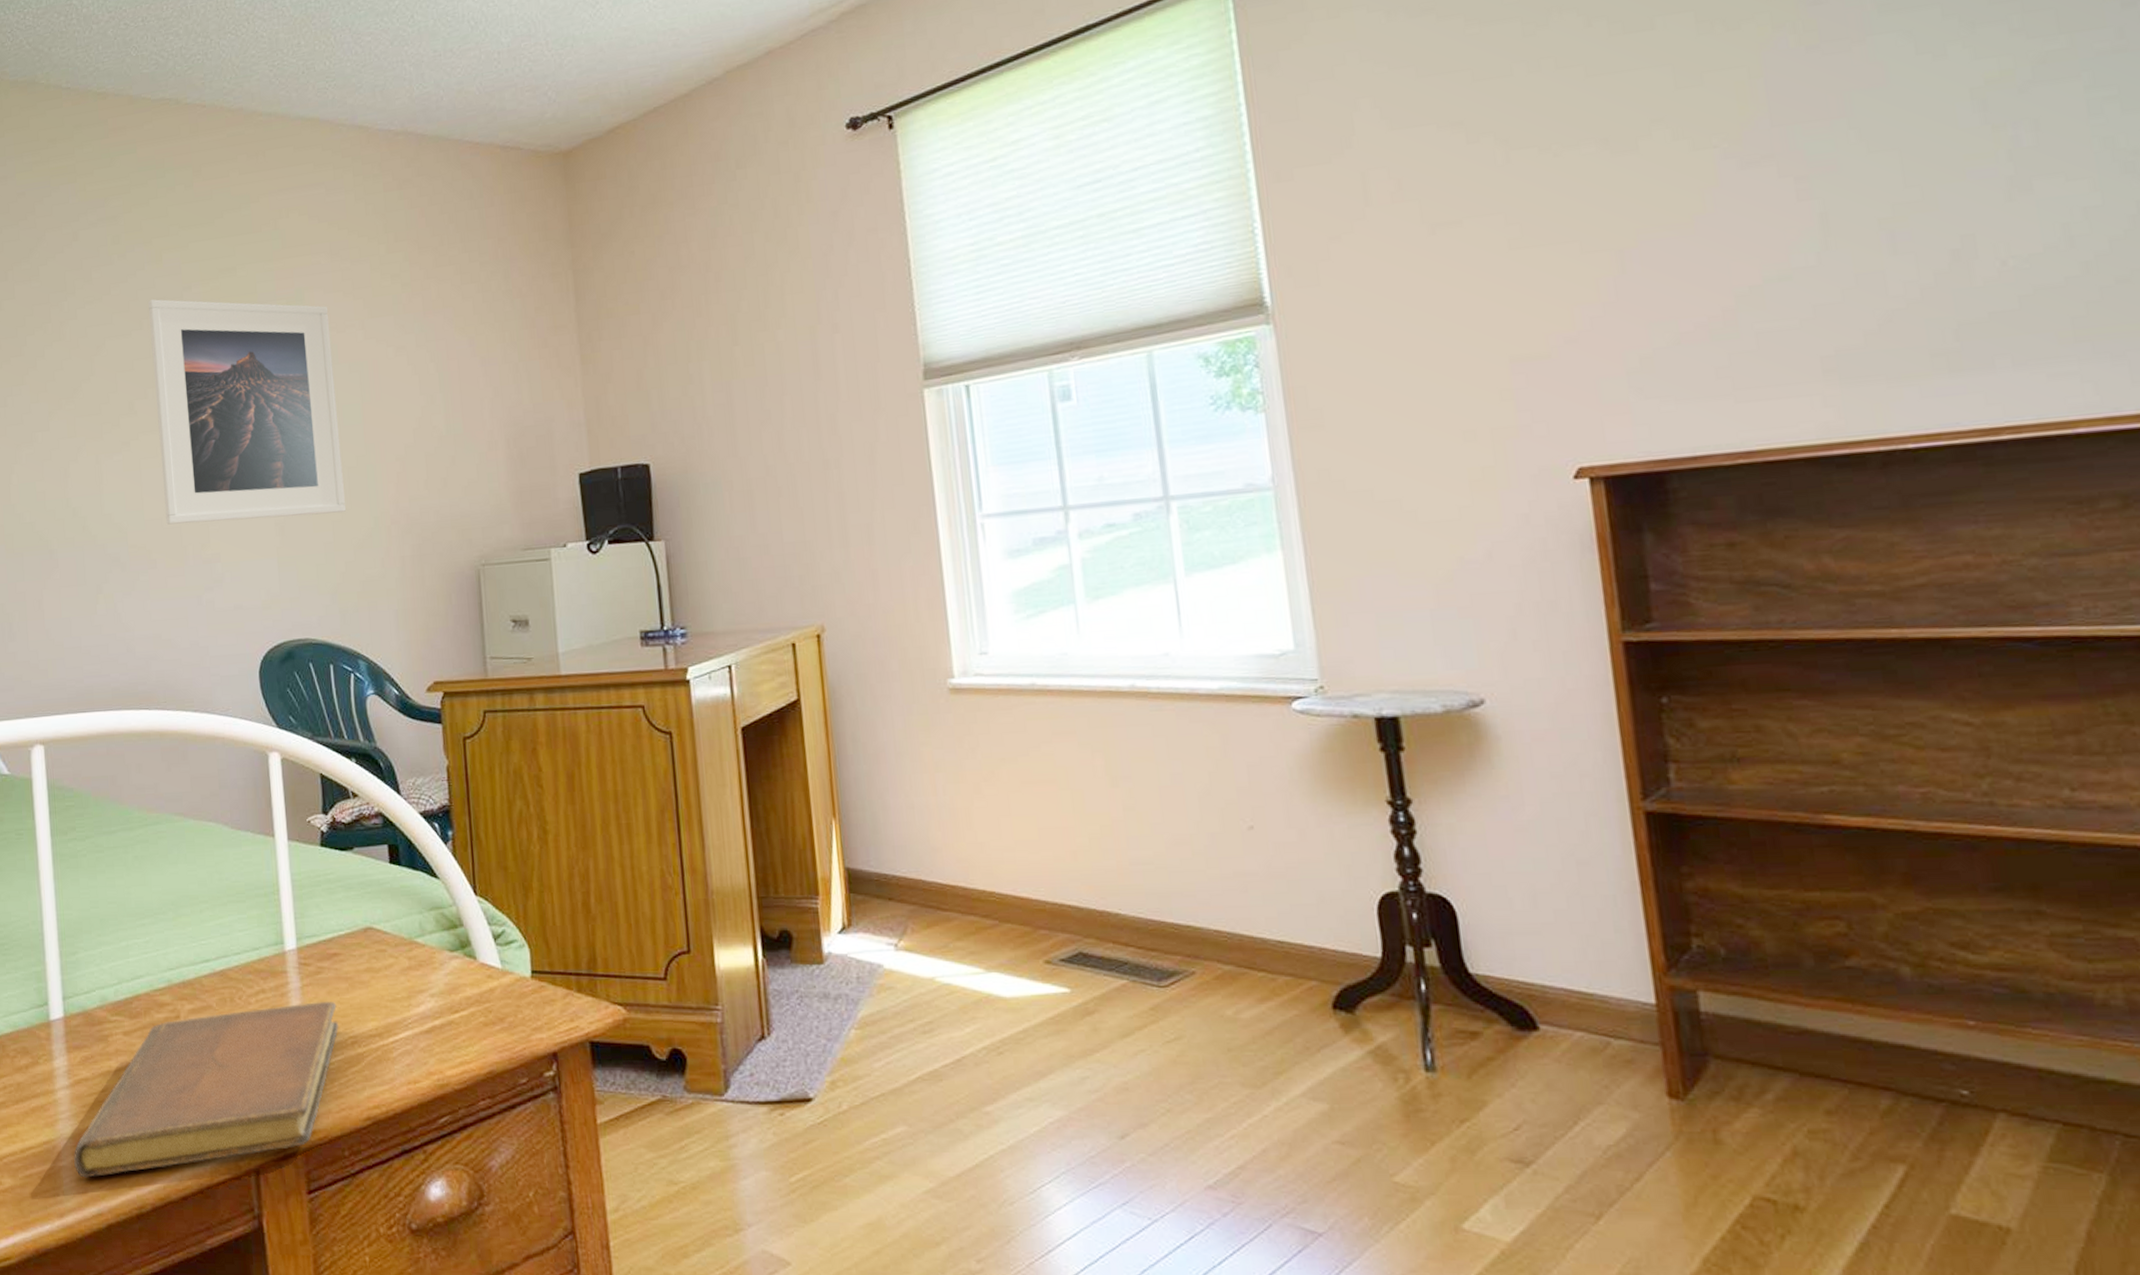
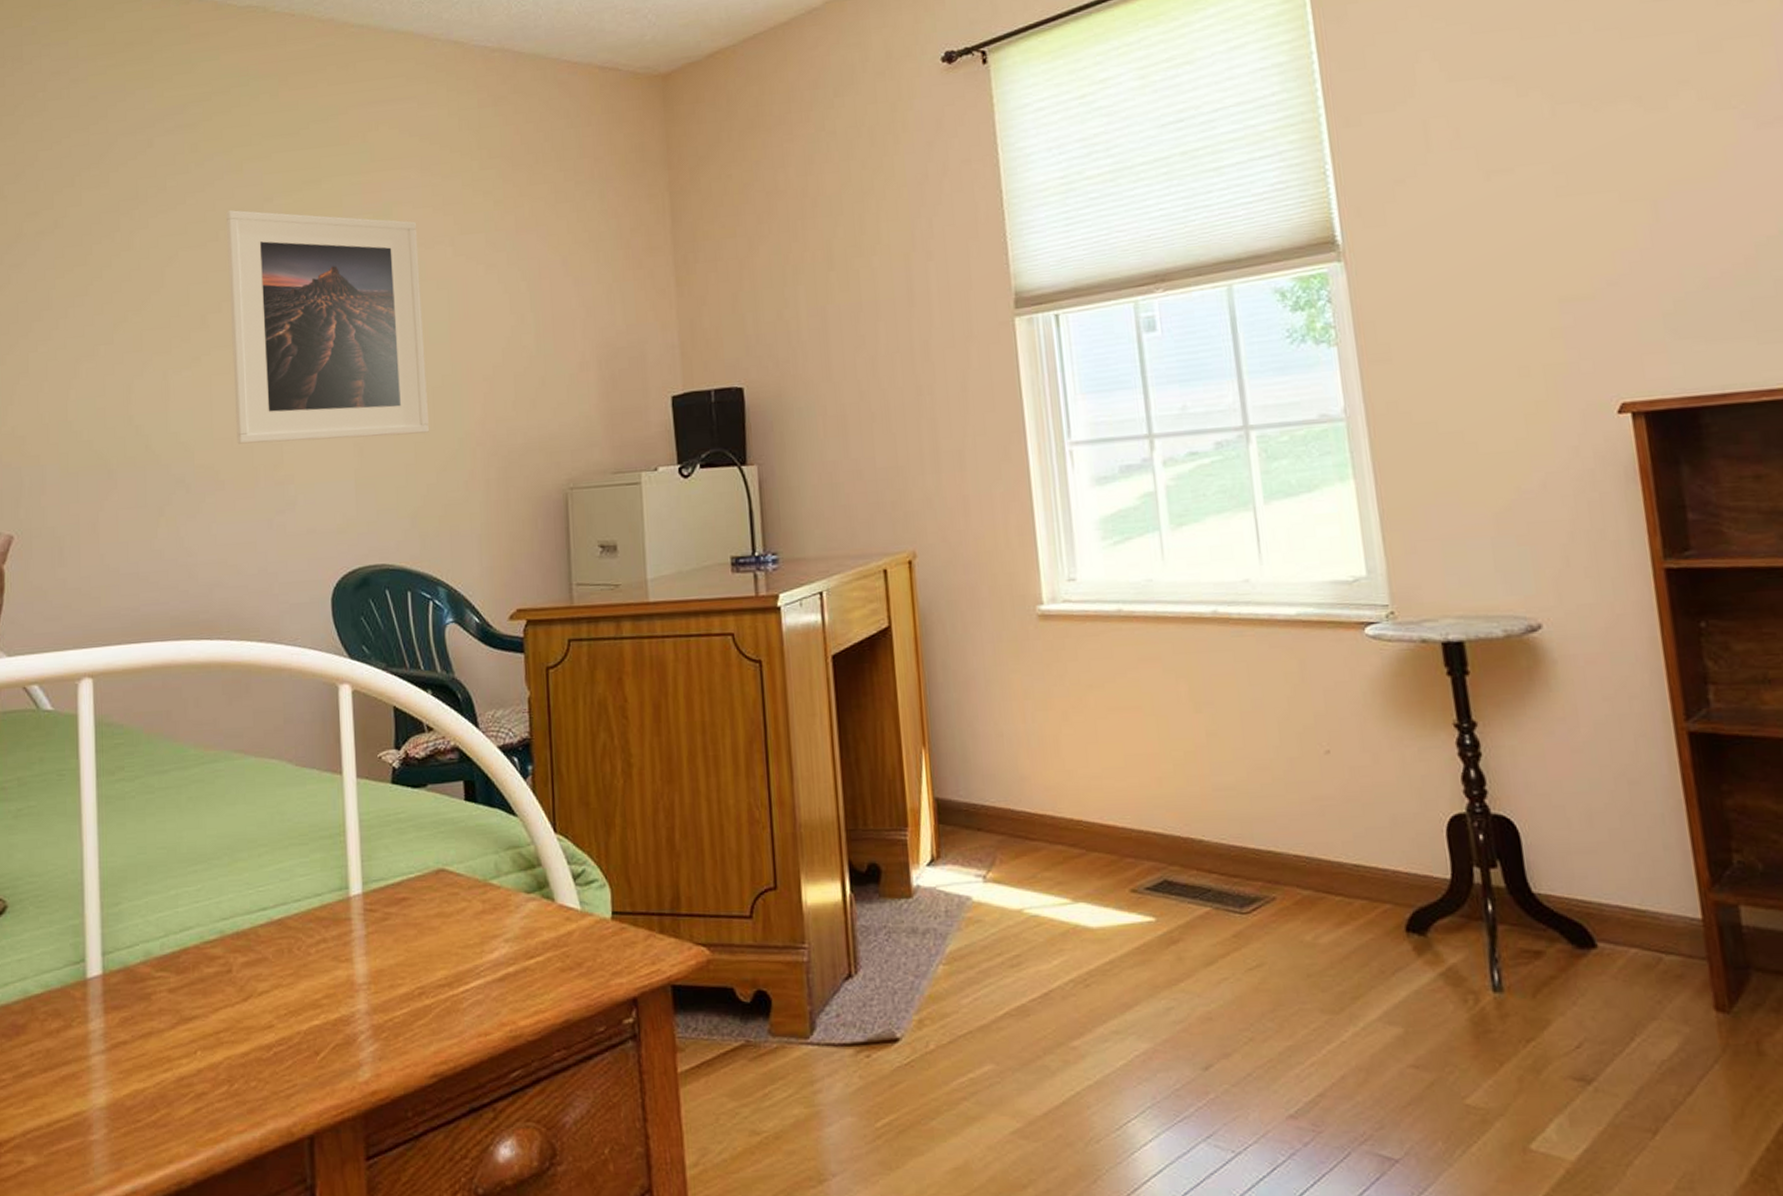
notebook: present [74,1001,339,1178] -> none [107,949,406,1152]

